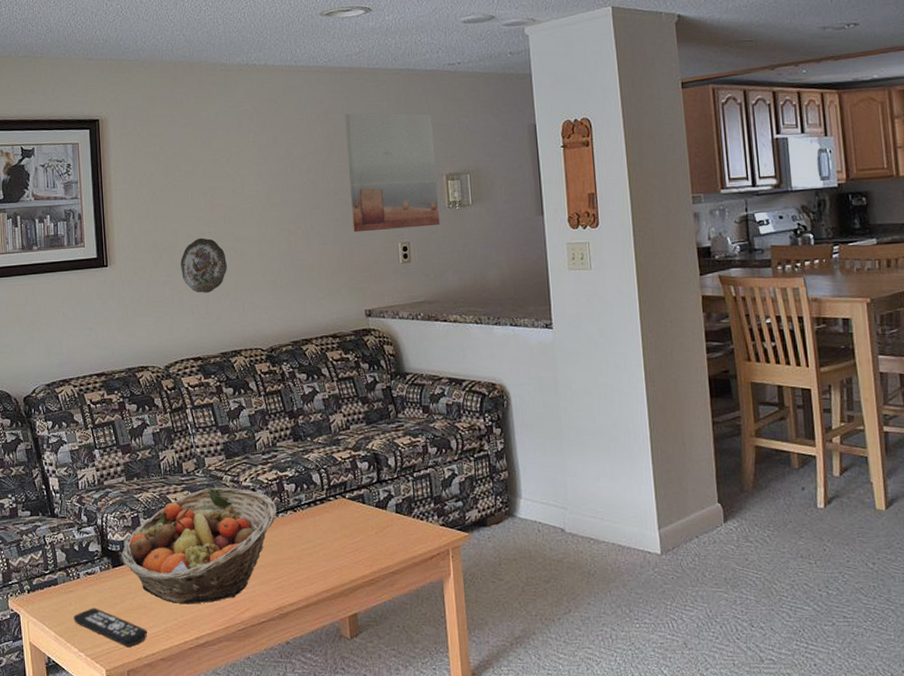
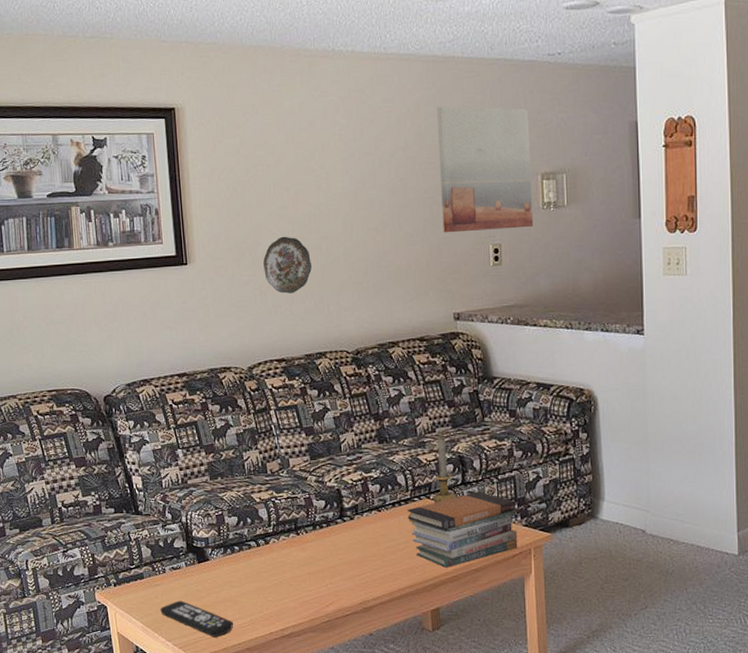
fruit basket: present [121,487,276,605] -> none [207,487,361,598]
book stack: none [322,490,436,570] -> present [407,491,518,568]
candle holder: none [323,433,372,523] -> present [407,436,457,523]

